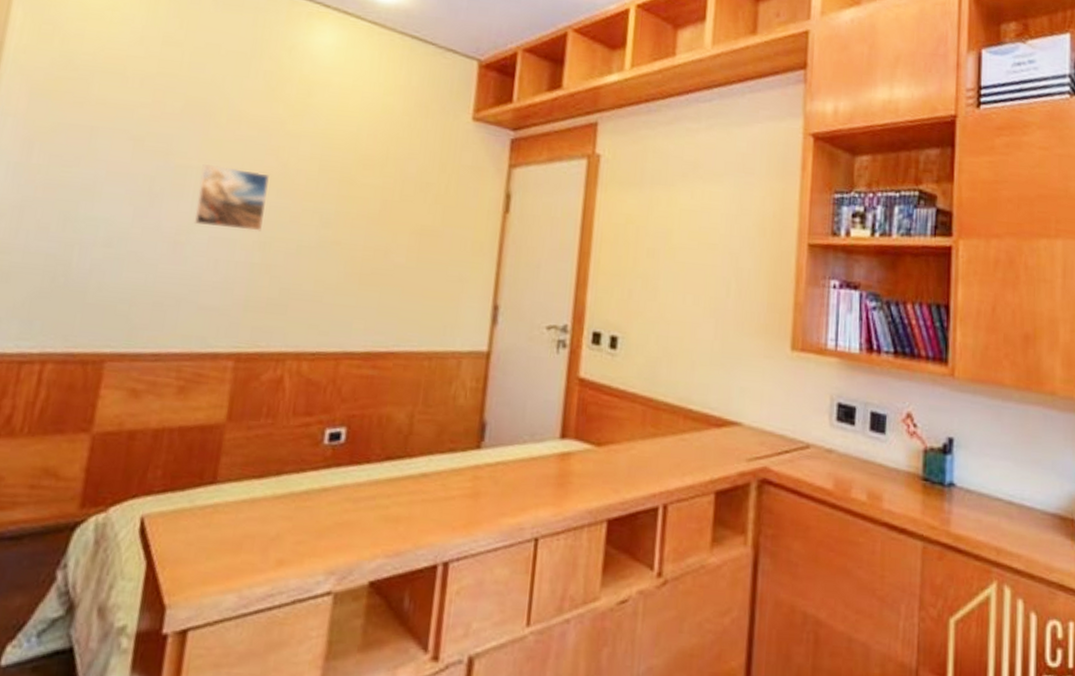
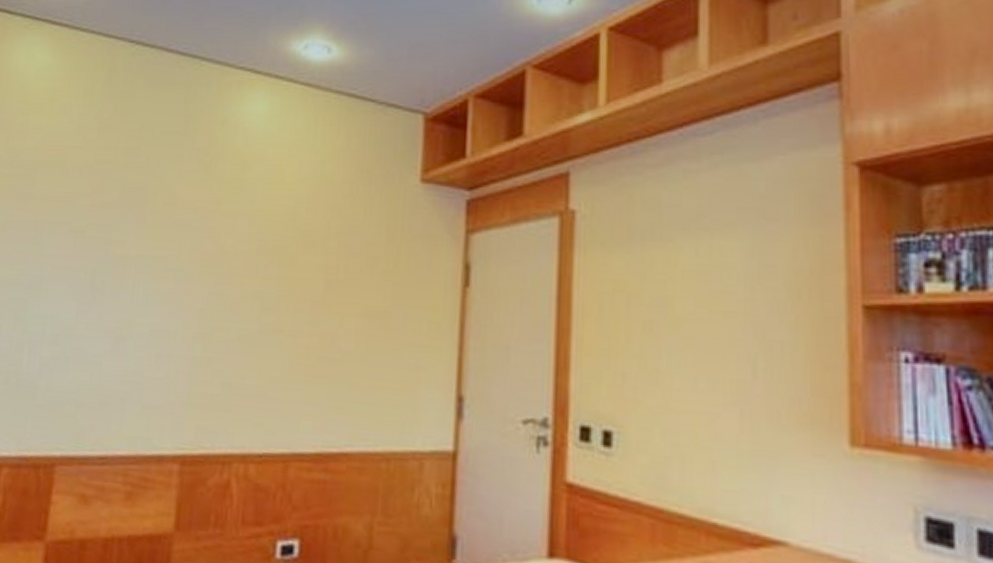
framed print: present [193,164,269,231] -> none [134,253,207,321]

